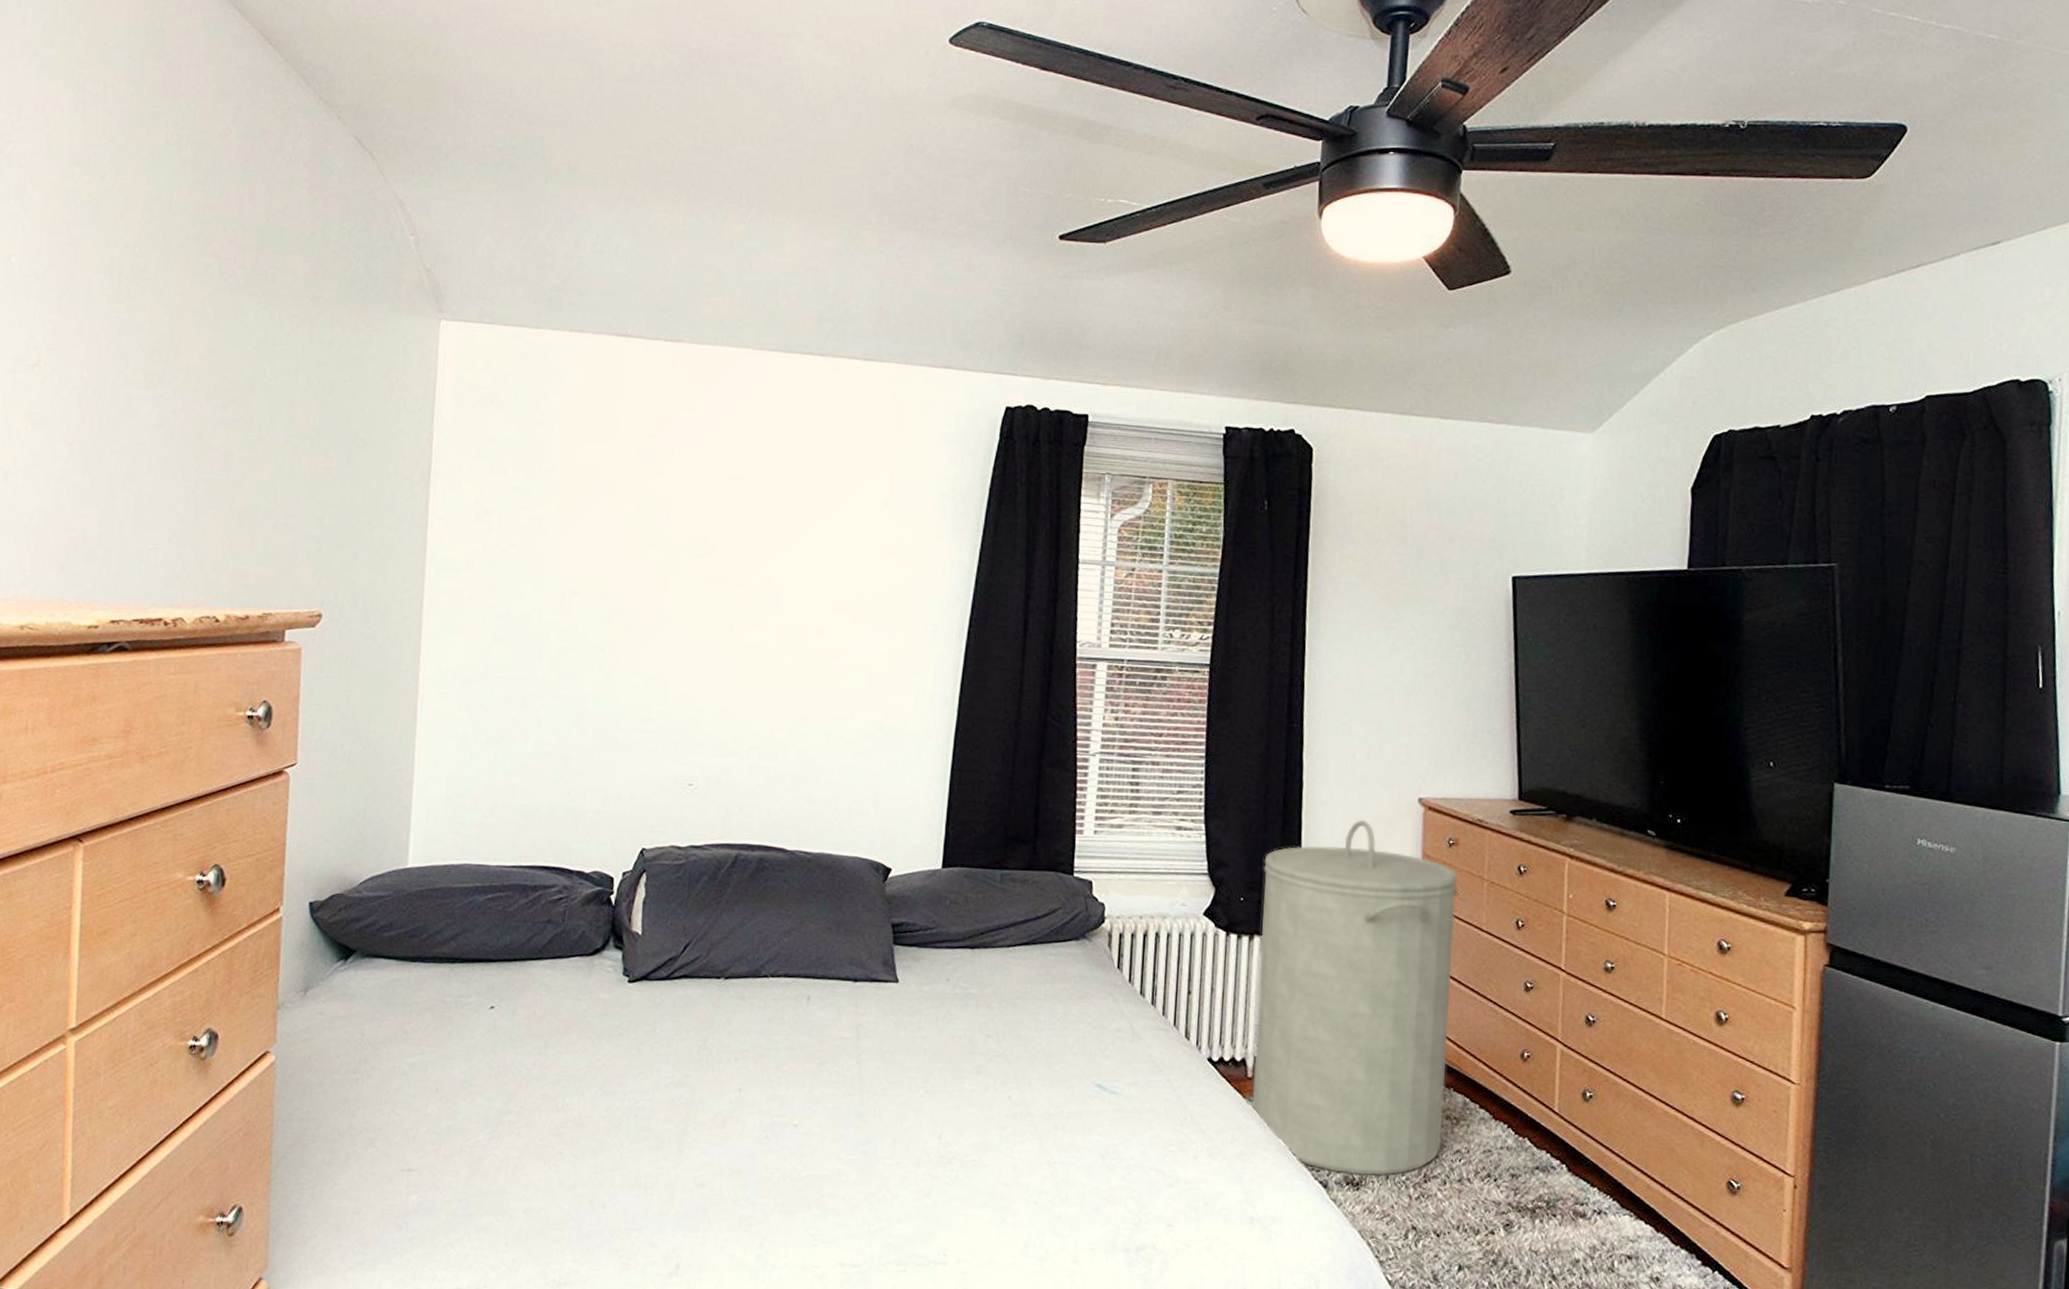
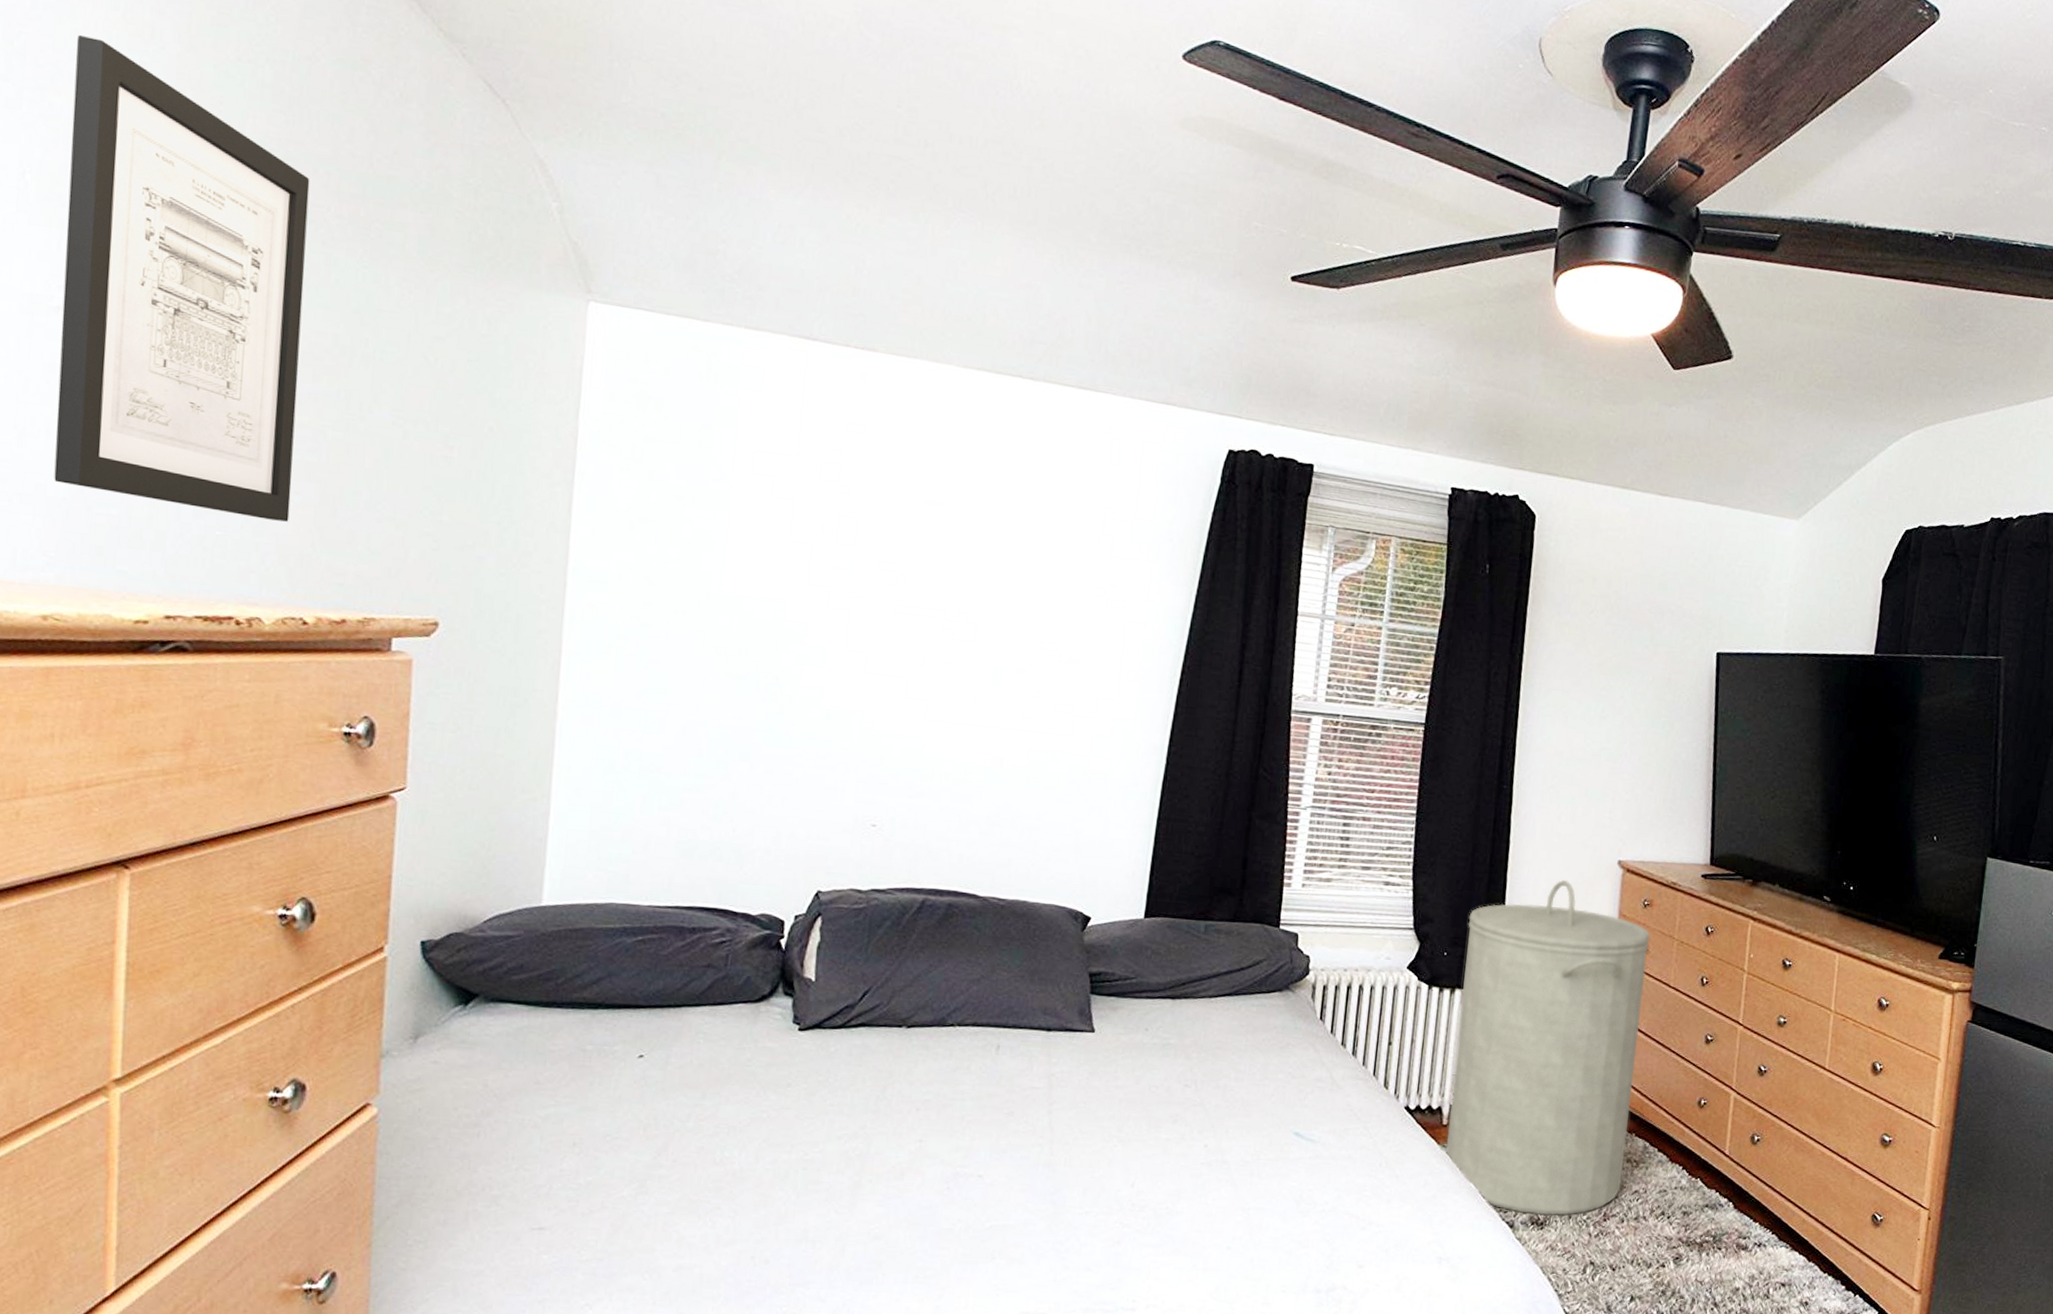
wall art: none [29,138,221,533] -> present [54,35,310,522]

